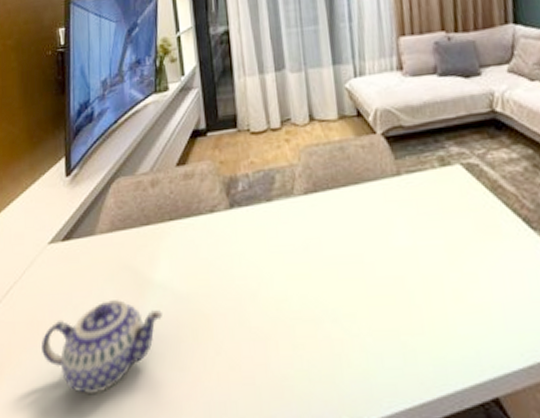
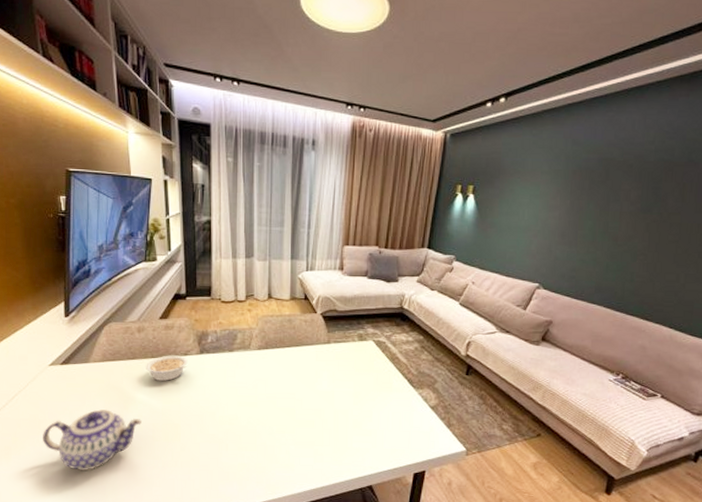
legume: none [163,213,215,252] -> present [146,355,188,381]

